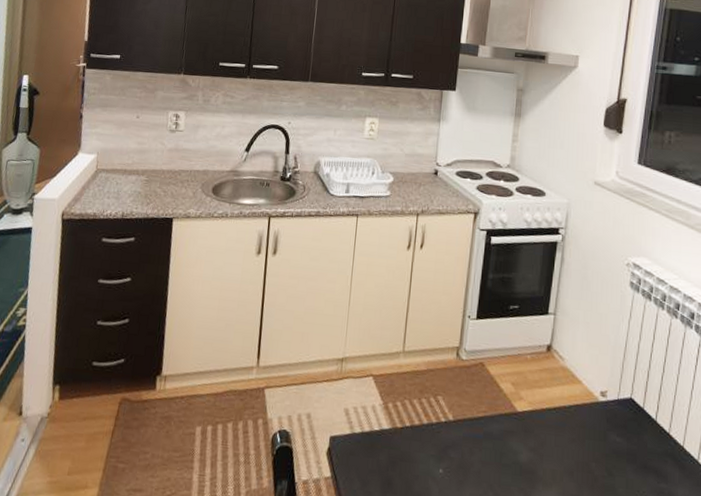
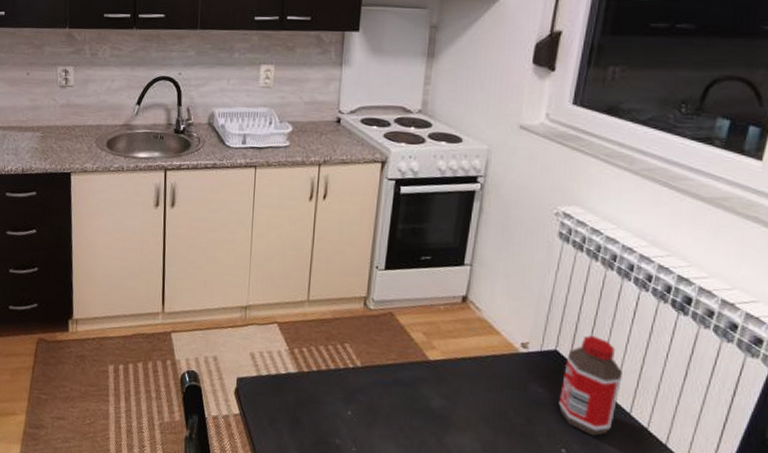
bottle: none [635,383,689,486] -> present [559,335,622,436]

